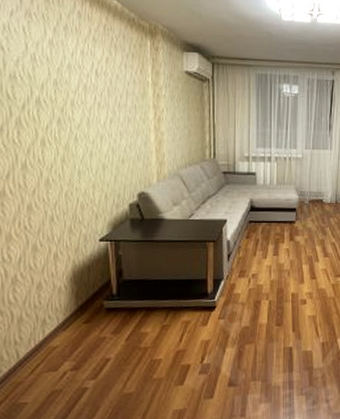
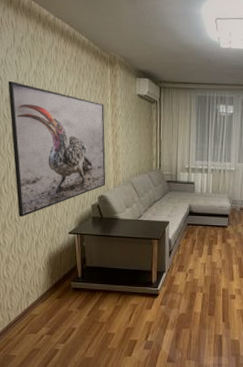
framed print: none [13,51,147,224] -> present [8,80,106,218]

